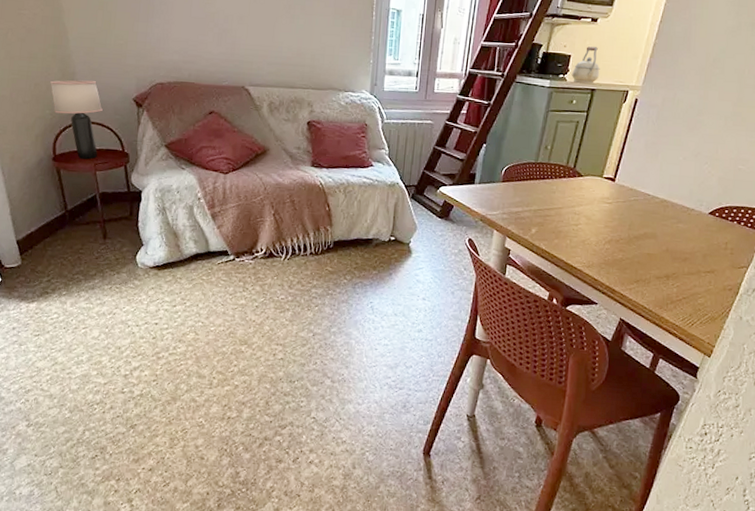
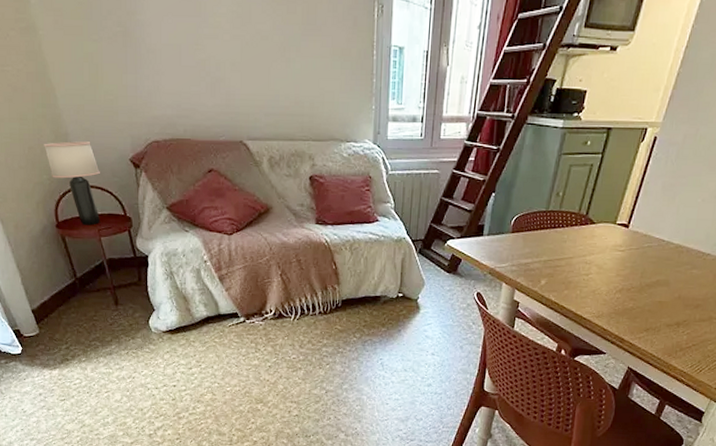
kettle: present [572,46,600,85] -> none [587,80,618,123]

